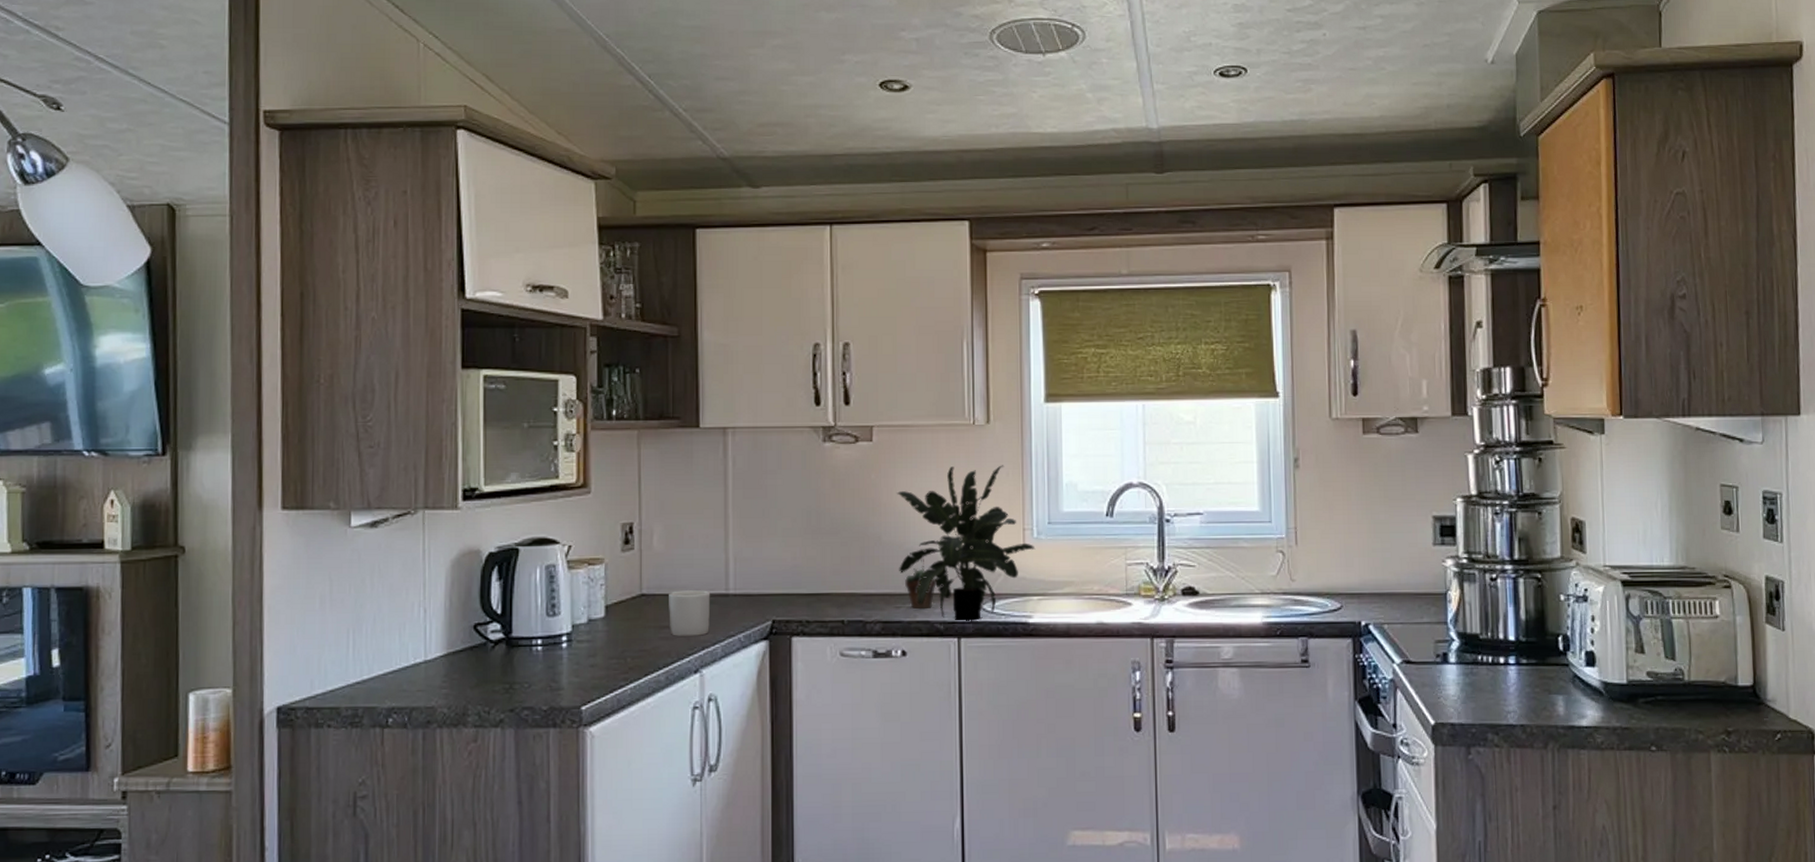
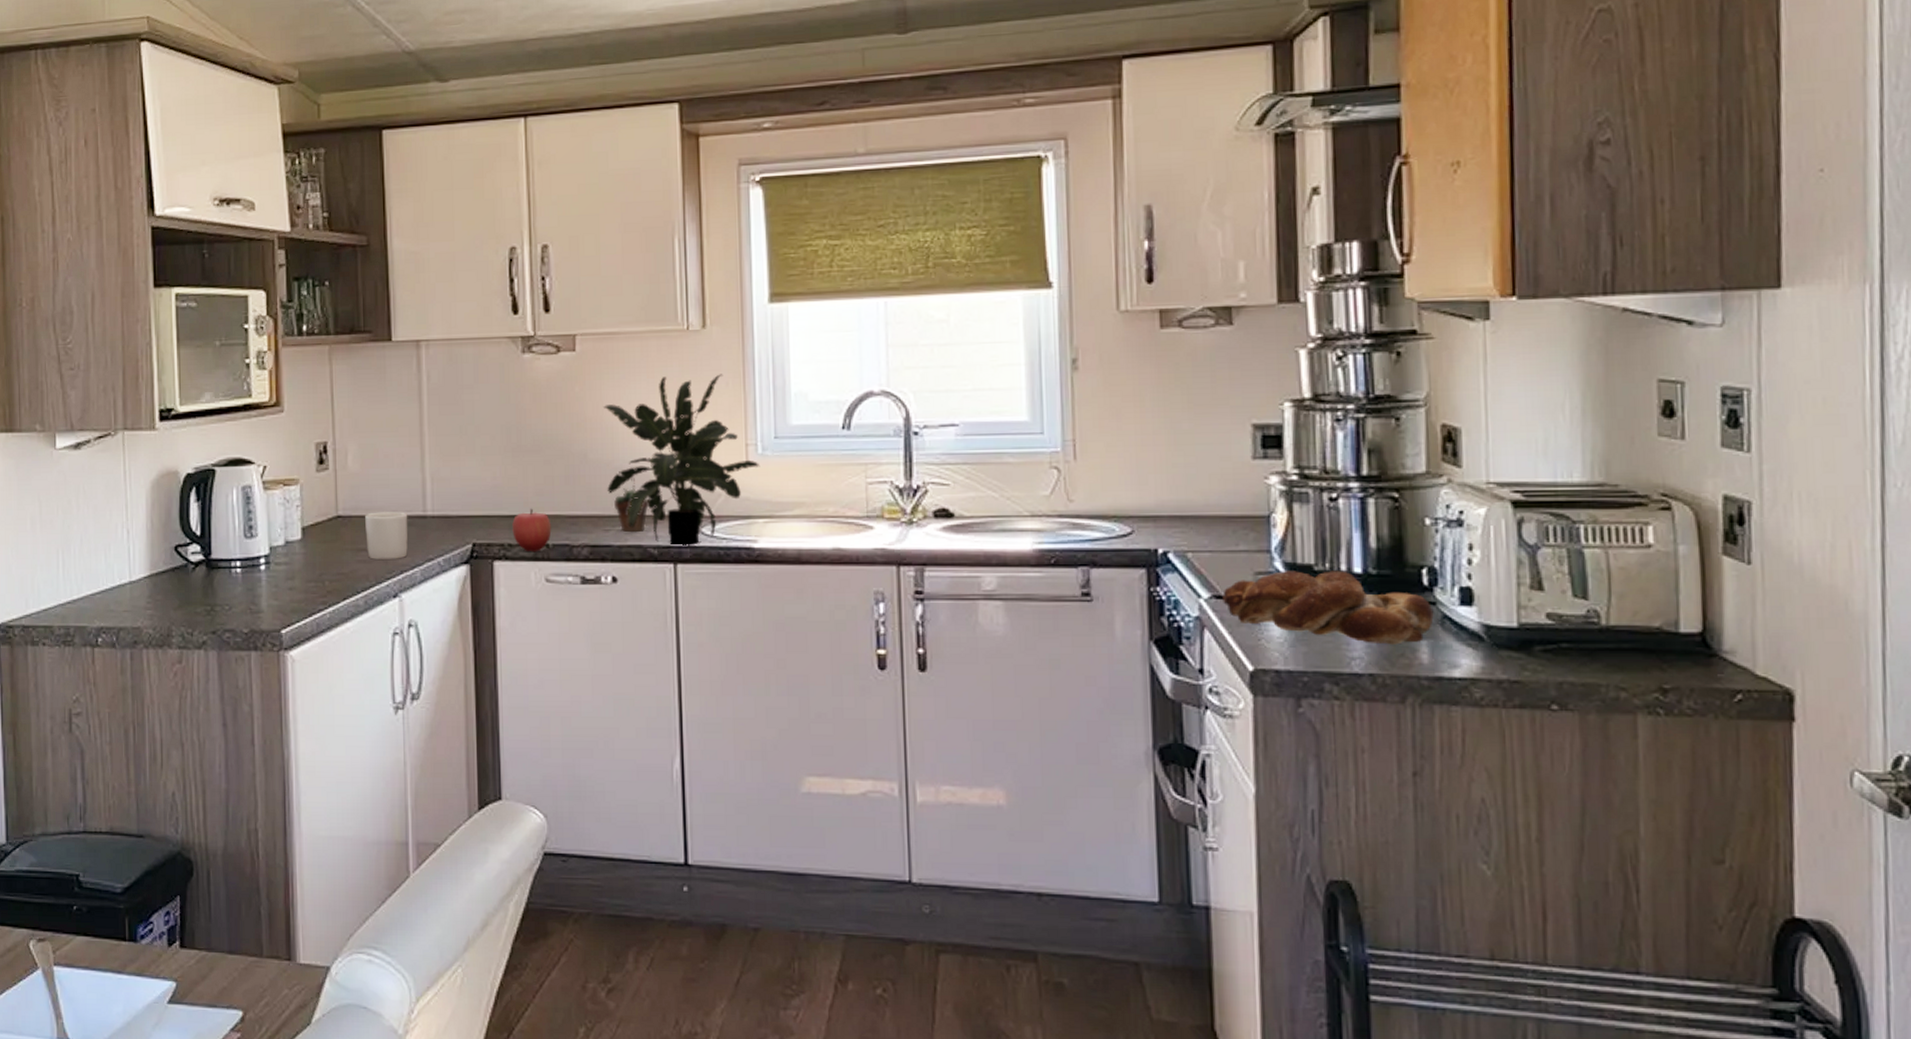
fruit: none [810,587,847,629] -> present [512,508,552,553]
bread loaf: none [1411,639,1567,700] -> present [1222,570,1434,645]

